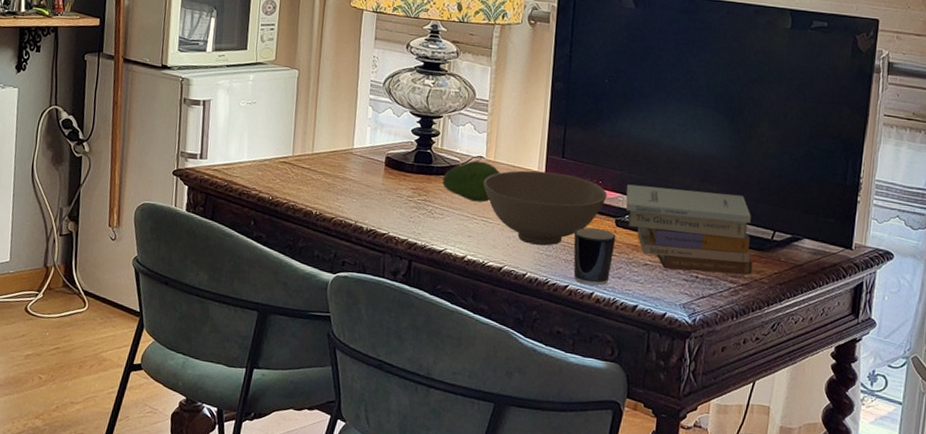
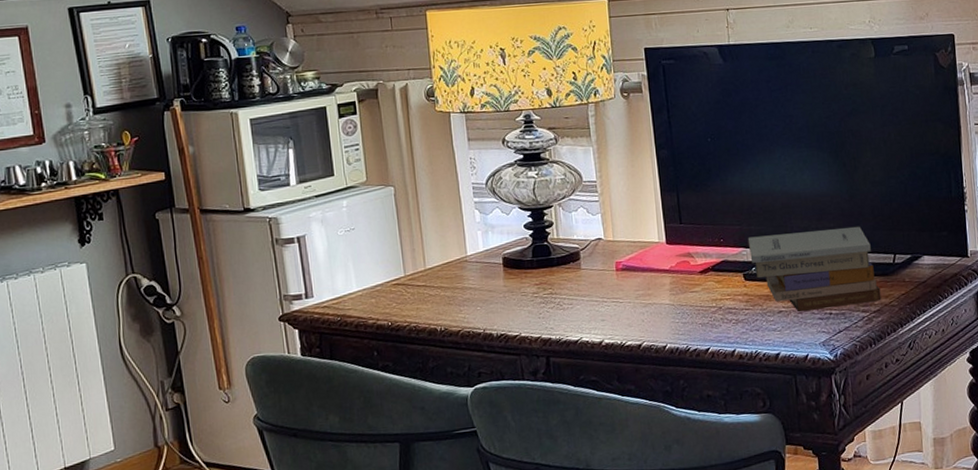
fruit: present [443,160,500,203] -> none [565,243,621,285]
bowl: present [484,170,608,246] -> none [607,239,731,316]
mug: present [573,227,616,286] -> none [706,286,748,344]

